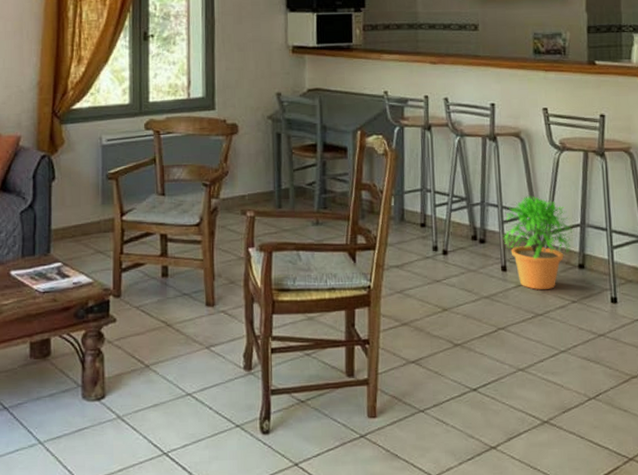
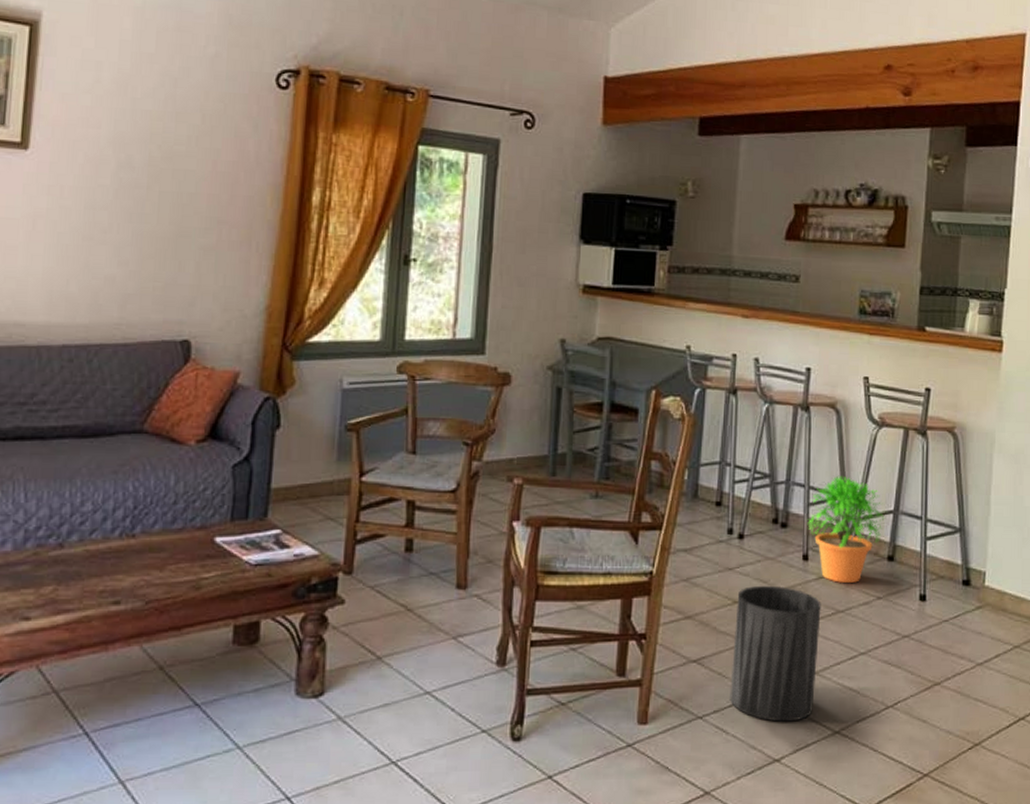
trash can: none [446,294,523,414] -> present [730,585,821,722]

